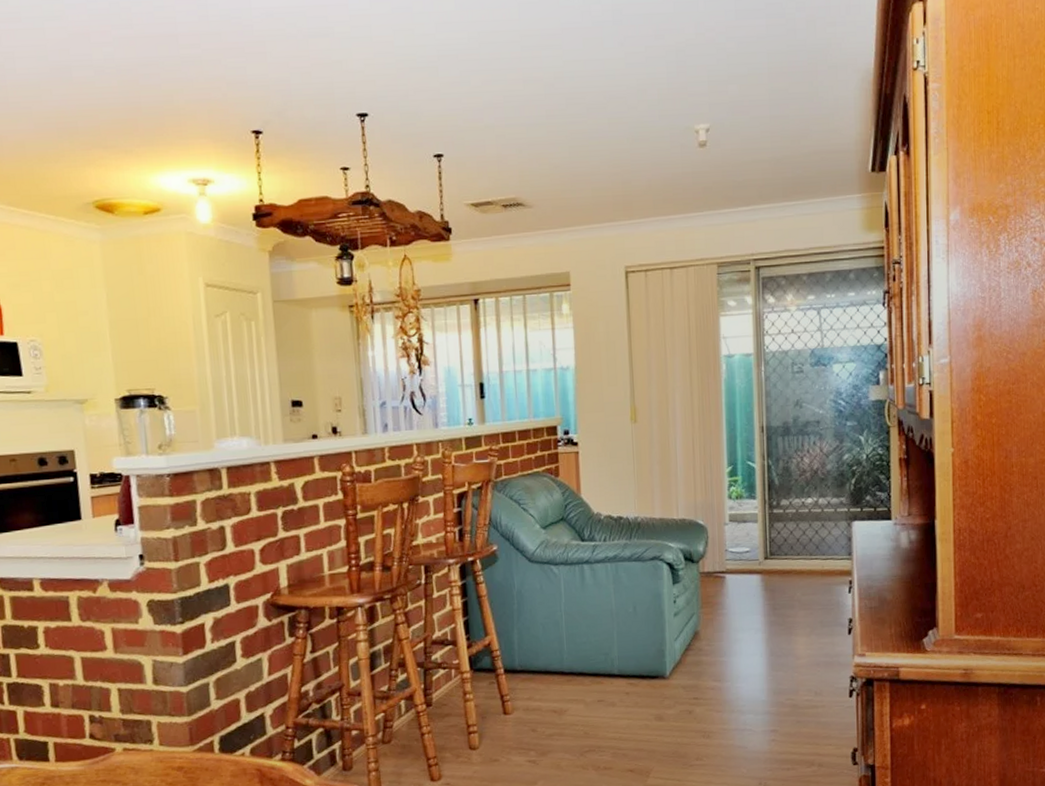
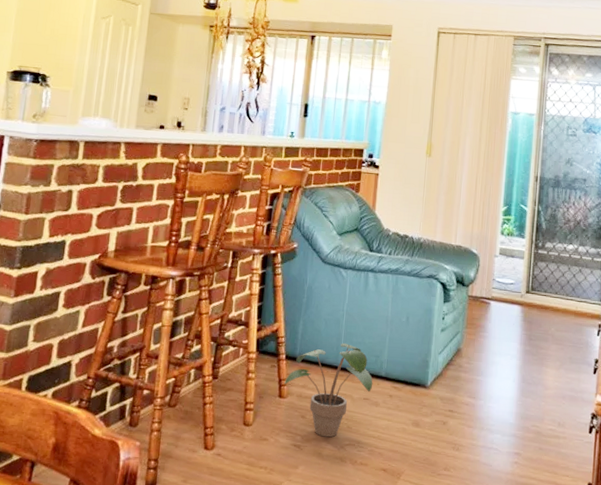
potted plant: none [507,645,606,748] -> present [284,342,373,438]

